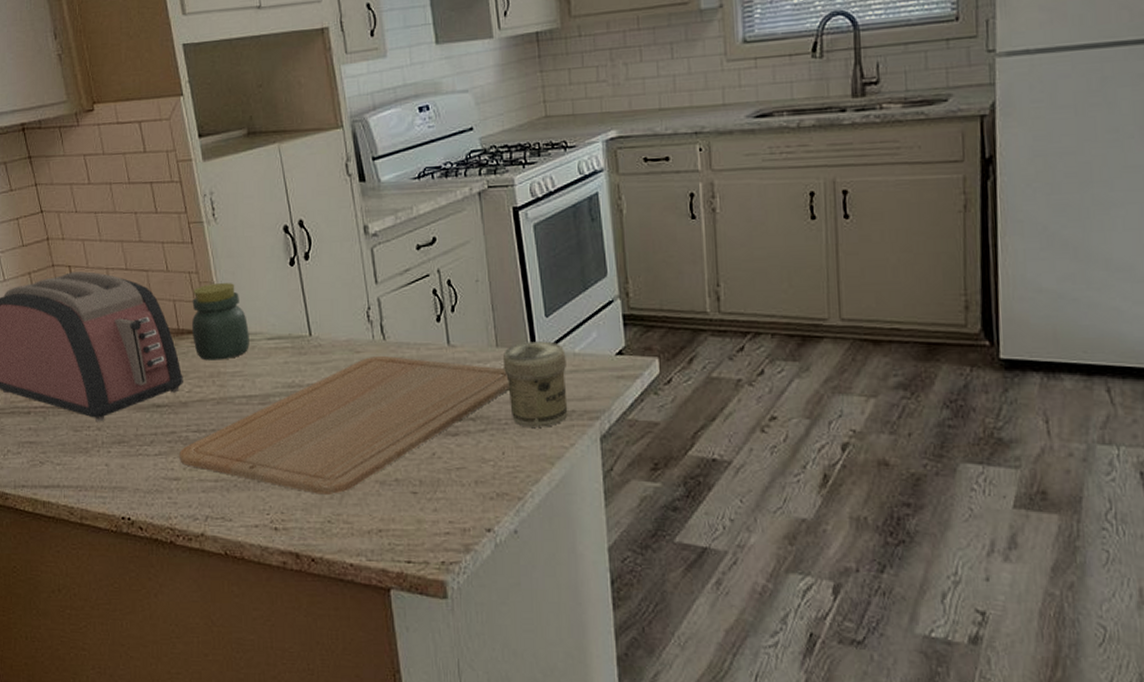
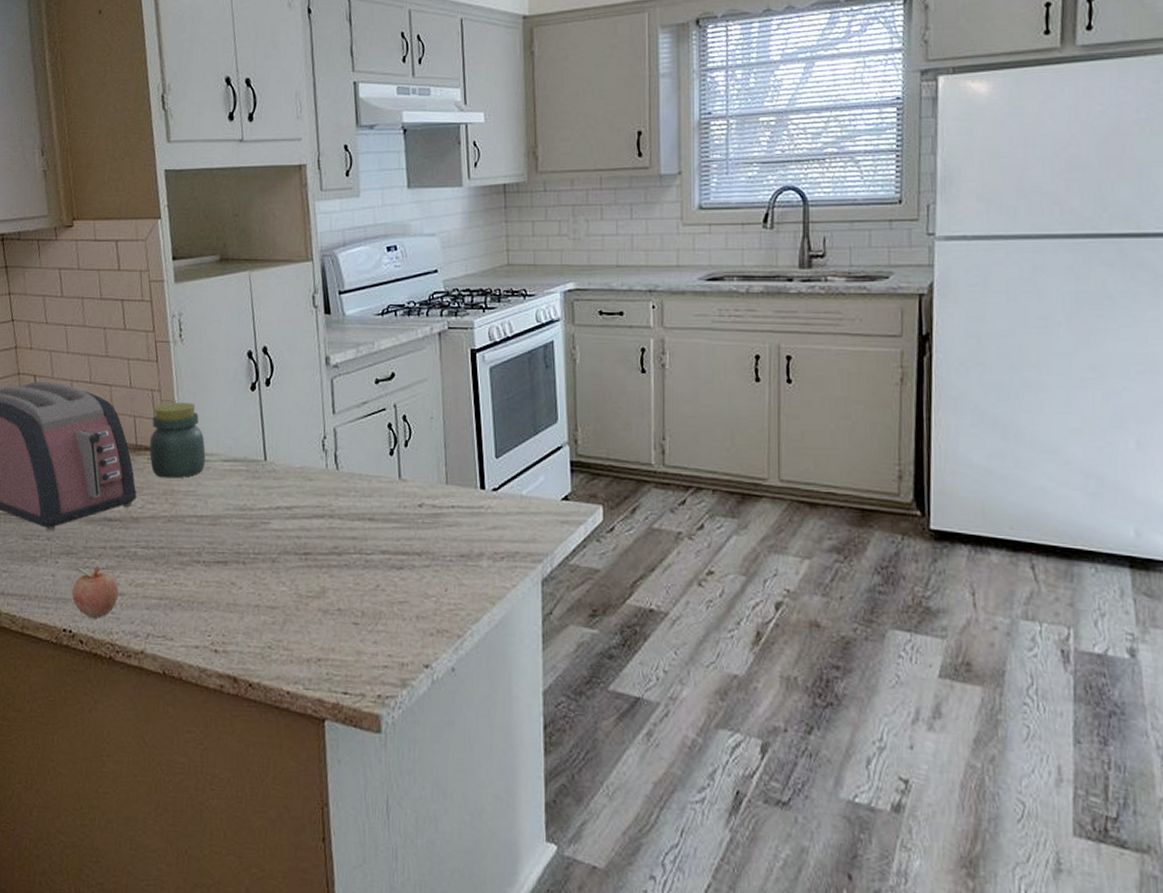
fruit: none [122,452,174,504] -> present [69,565,119,618]
chopping board: present [178,355,509,494] -> none [125,484,456,620]
jar: present [504,341,568,427] -> none [452,481,513,567]

